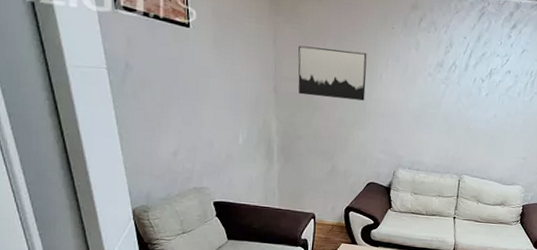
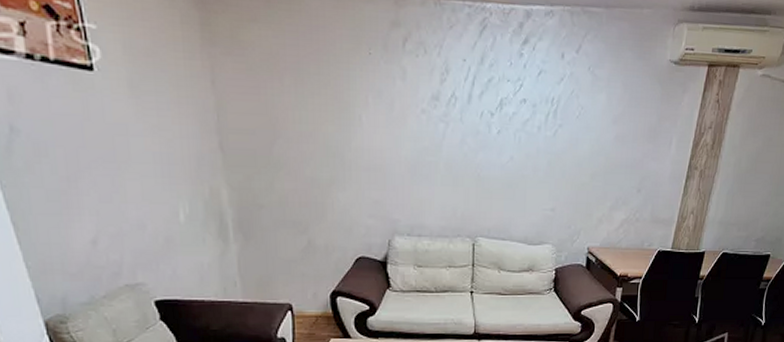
wall art: present [298,45,367,101] -> none [246,85,342,152]

